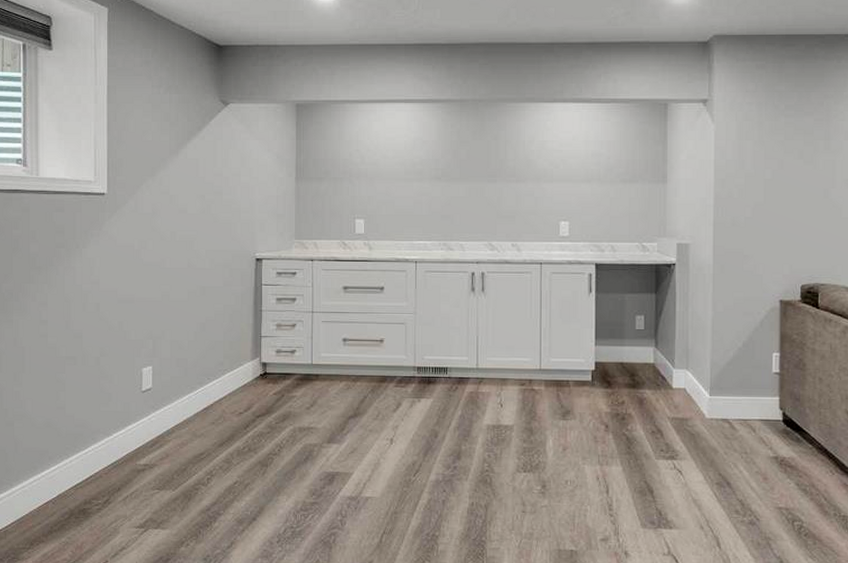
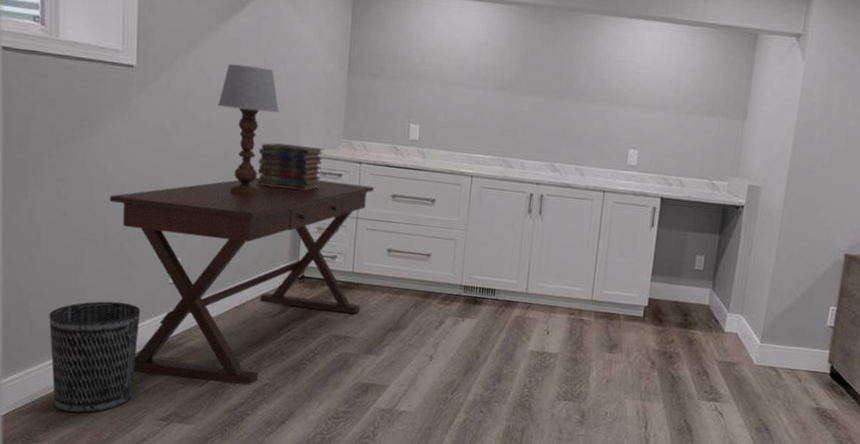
wastebasket: none [32,414,117,528] -> present [49,301,141,414]
desk: none [86,280,326,484] -> present [109,177,374,385]
table lamp: none [180,182,236,302] -> present [217,63,280,196]
book stack: none [219,249,278,291] -> present [257,142,324,191]

